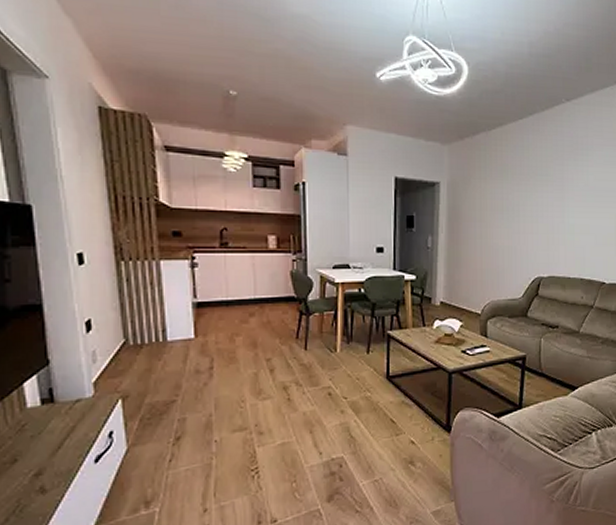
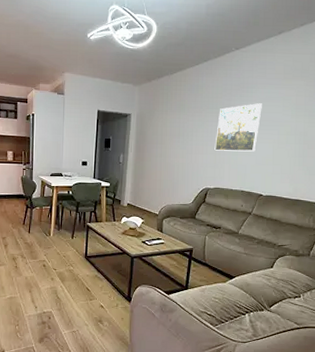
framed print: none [546,169,600,230] -> present [214,103,262,152]

